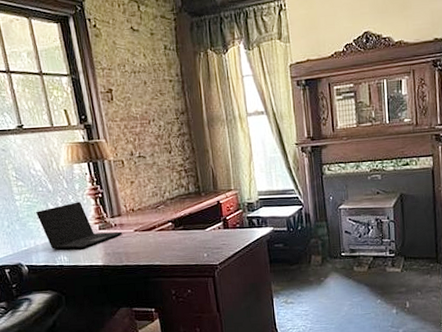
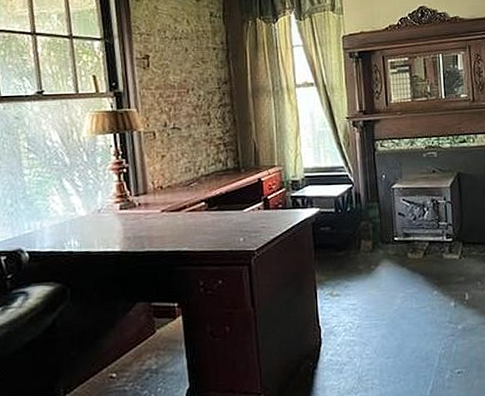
laptop: present [36,201,123,250] -> none [47,177,147,233]

